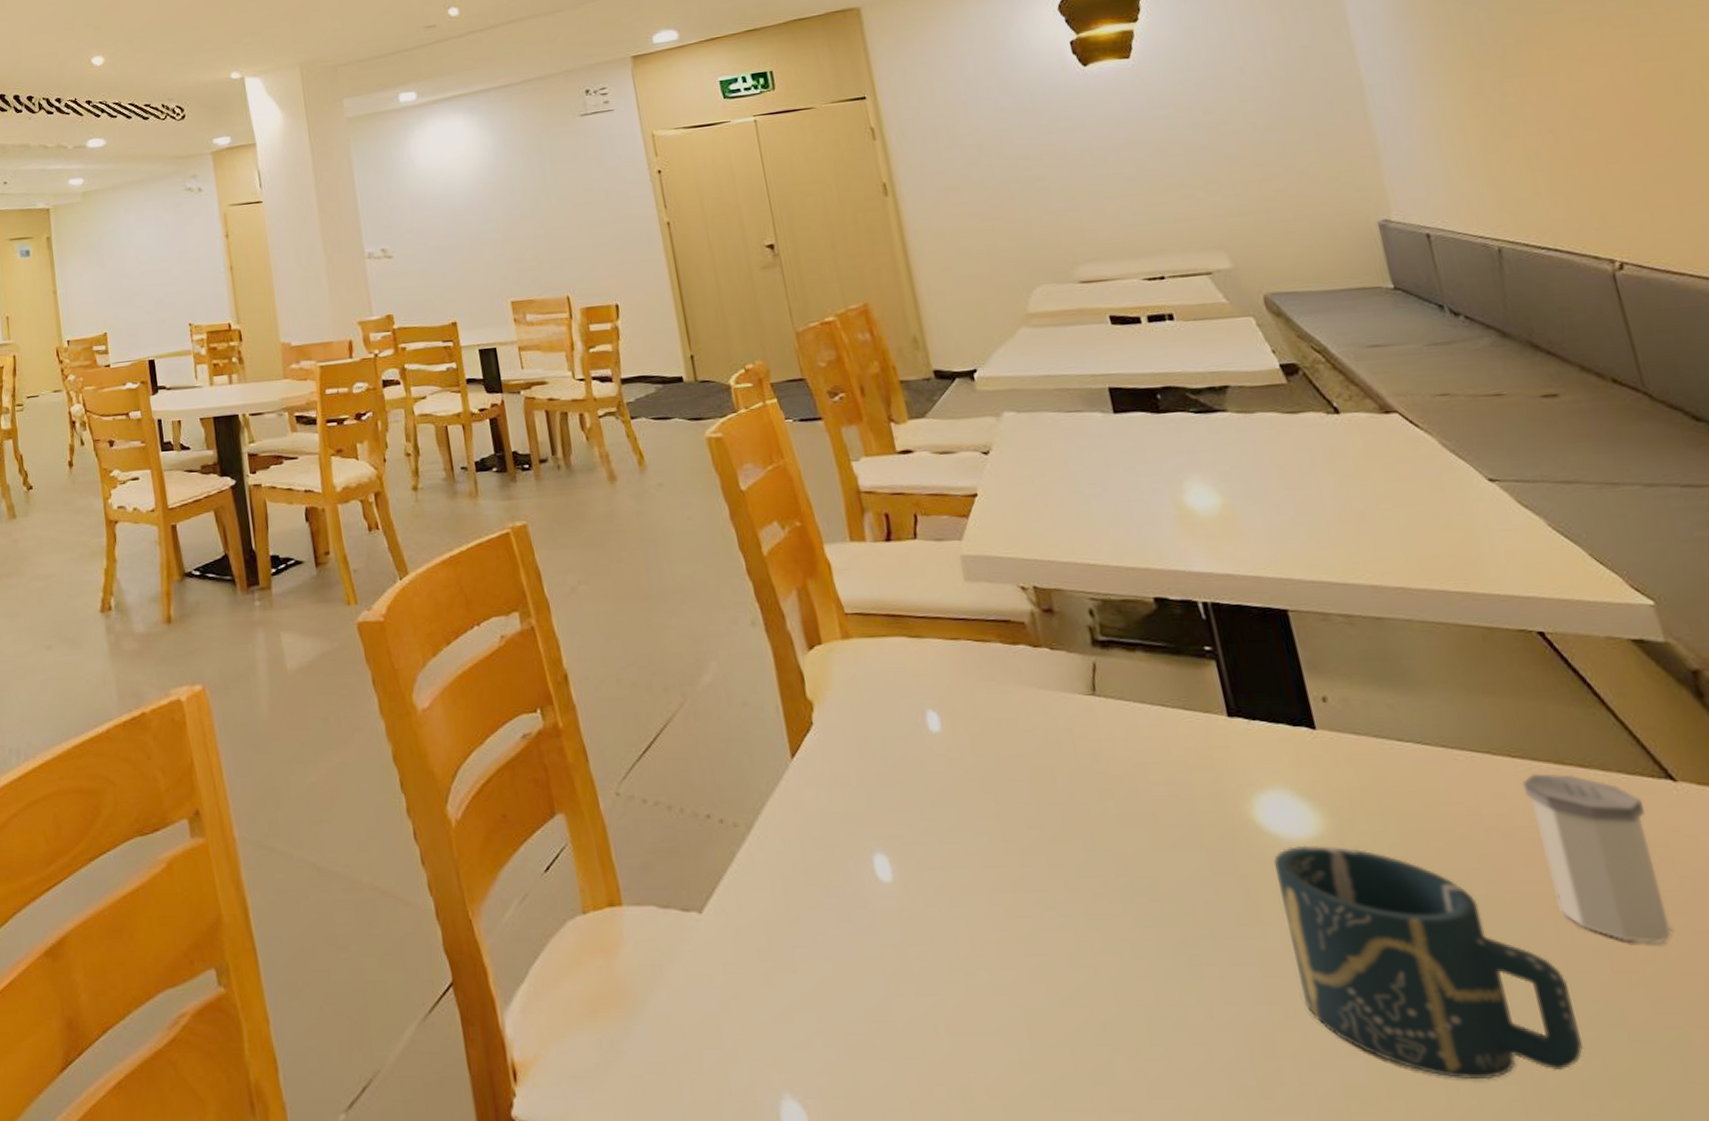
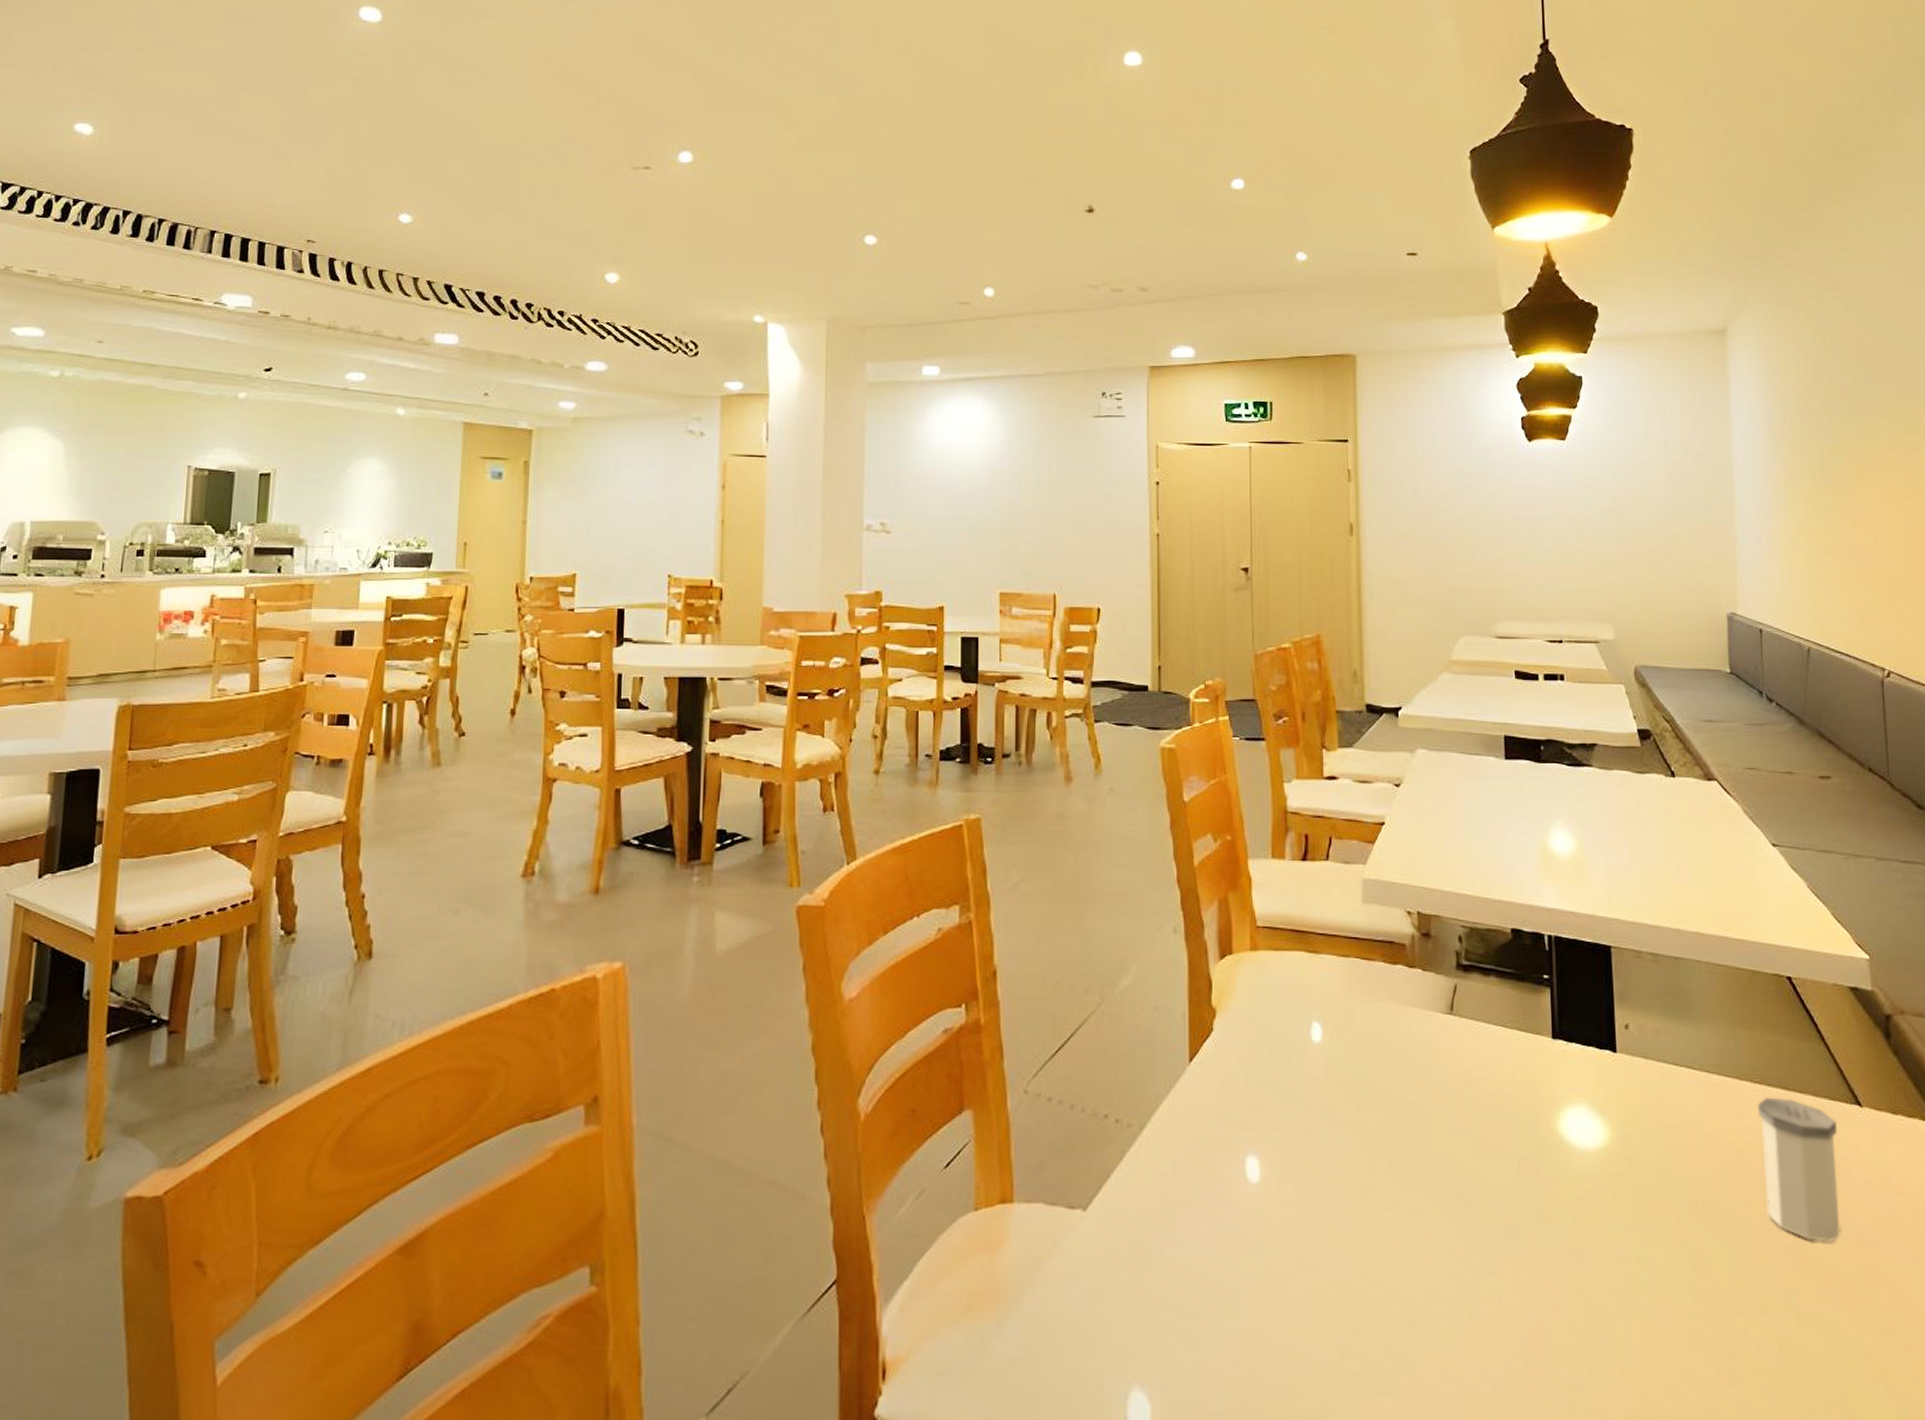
cup: present [1274,844,1583,1080] -> none [1568,1154,1766,1359]

